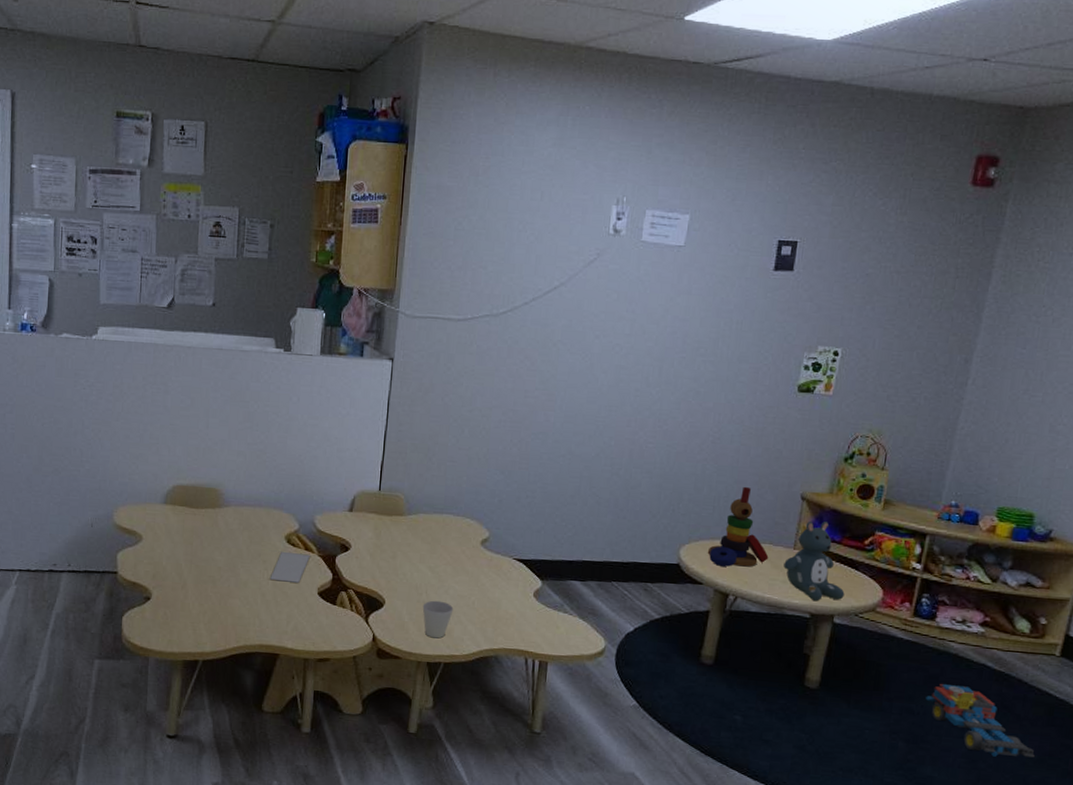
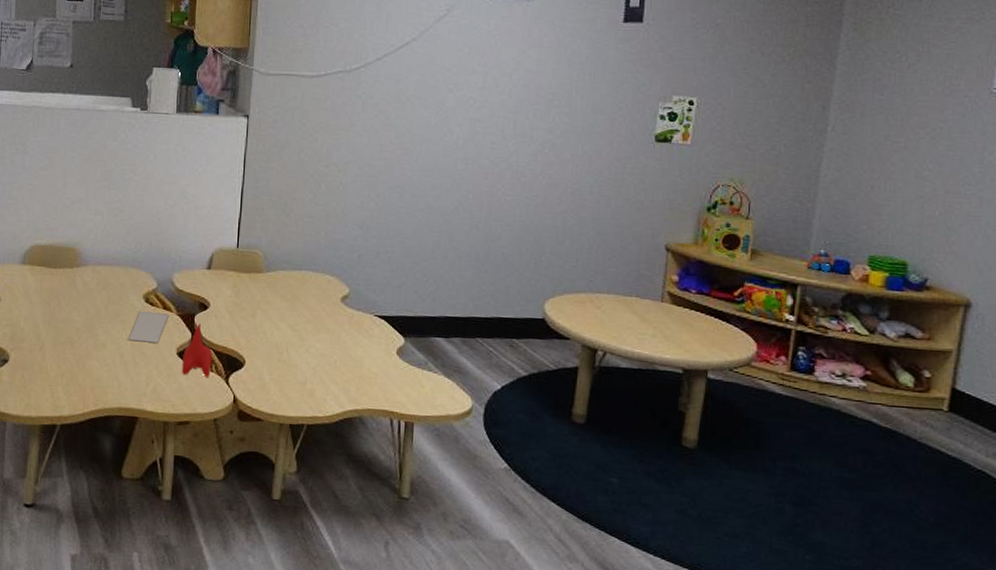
toy dinosaur: none [323,564,353,617] -> present [182,323,213,378]
cup: present [422,600,454,639] -> none [283,359,315,400]
stacking toy: present [708,486,769,567] -> none [574,238,636,321]
stuffed animal: present [783,522,845,602] -> none [652,273,717,356]
toy truck: present [926,684,1035,758] -> none [810,442,931,521]

